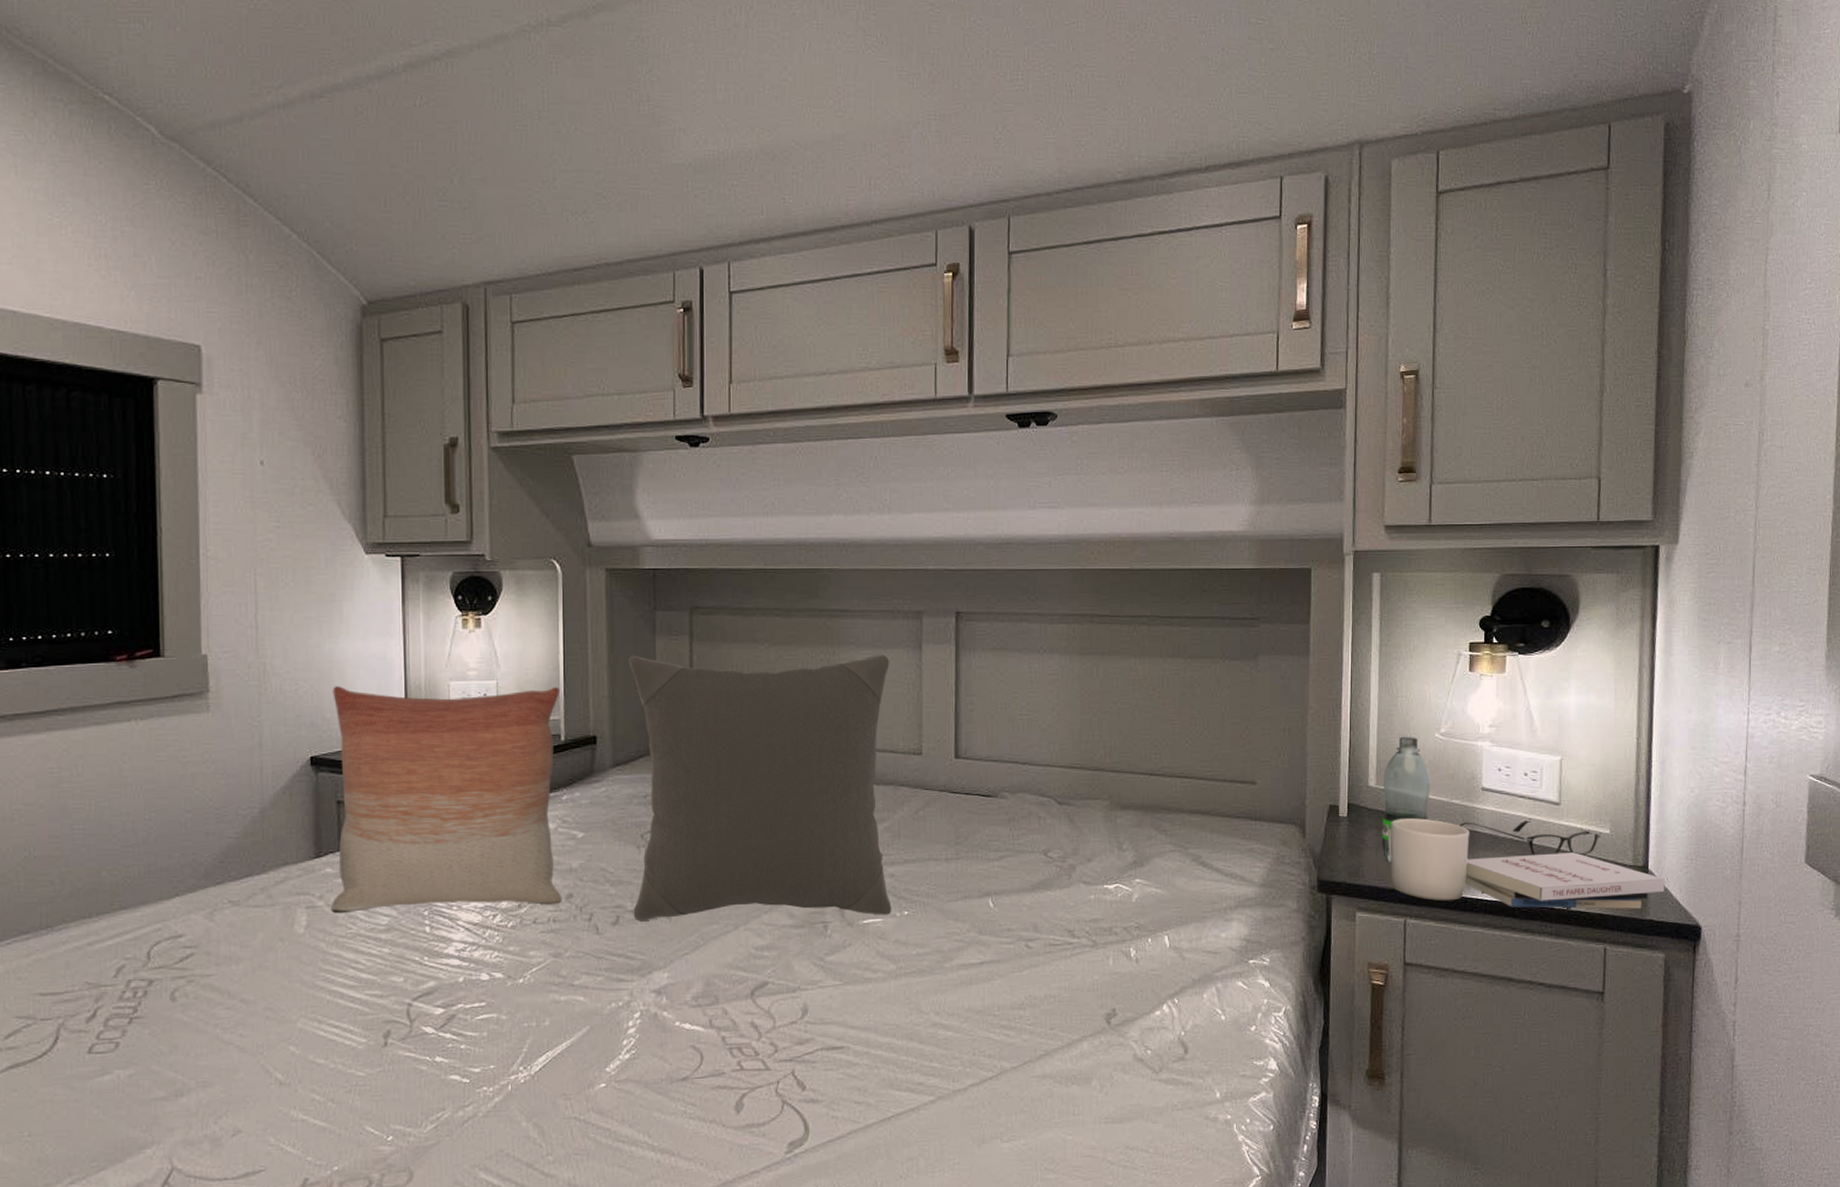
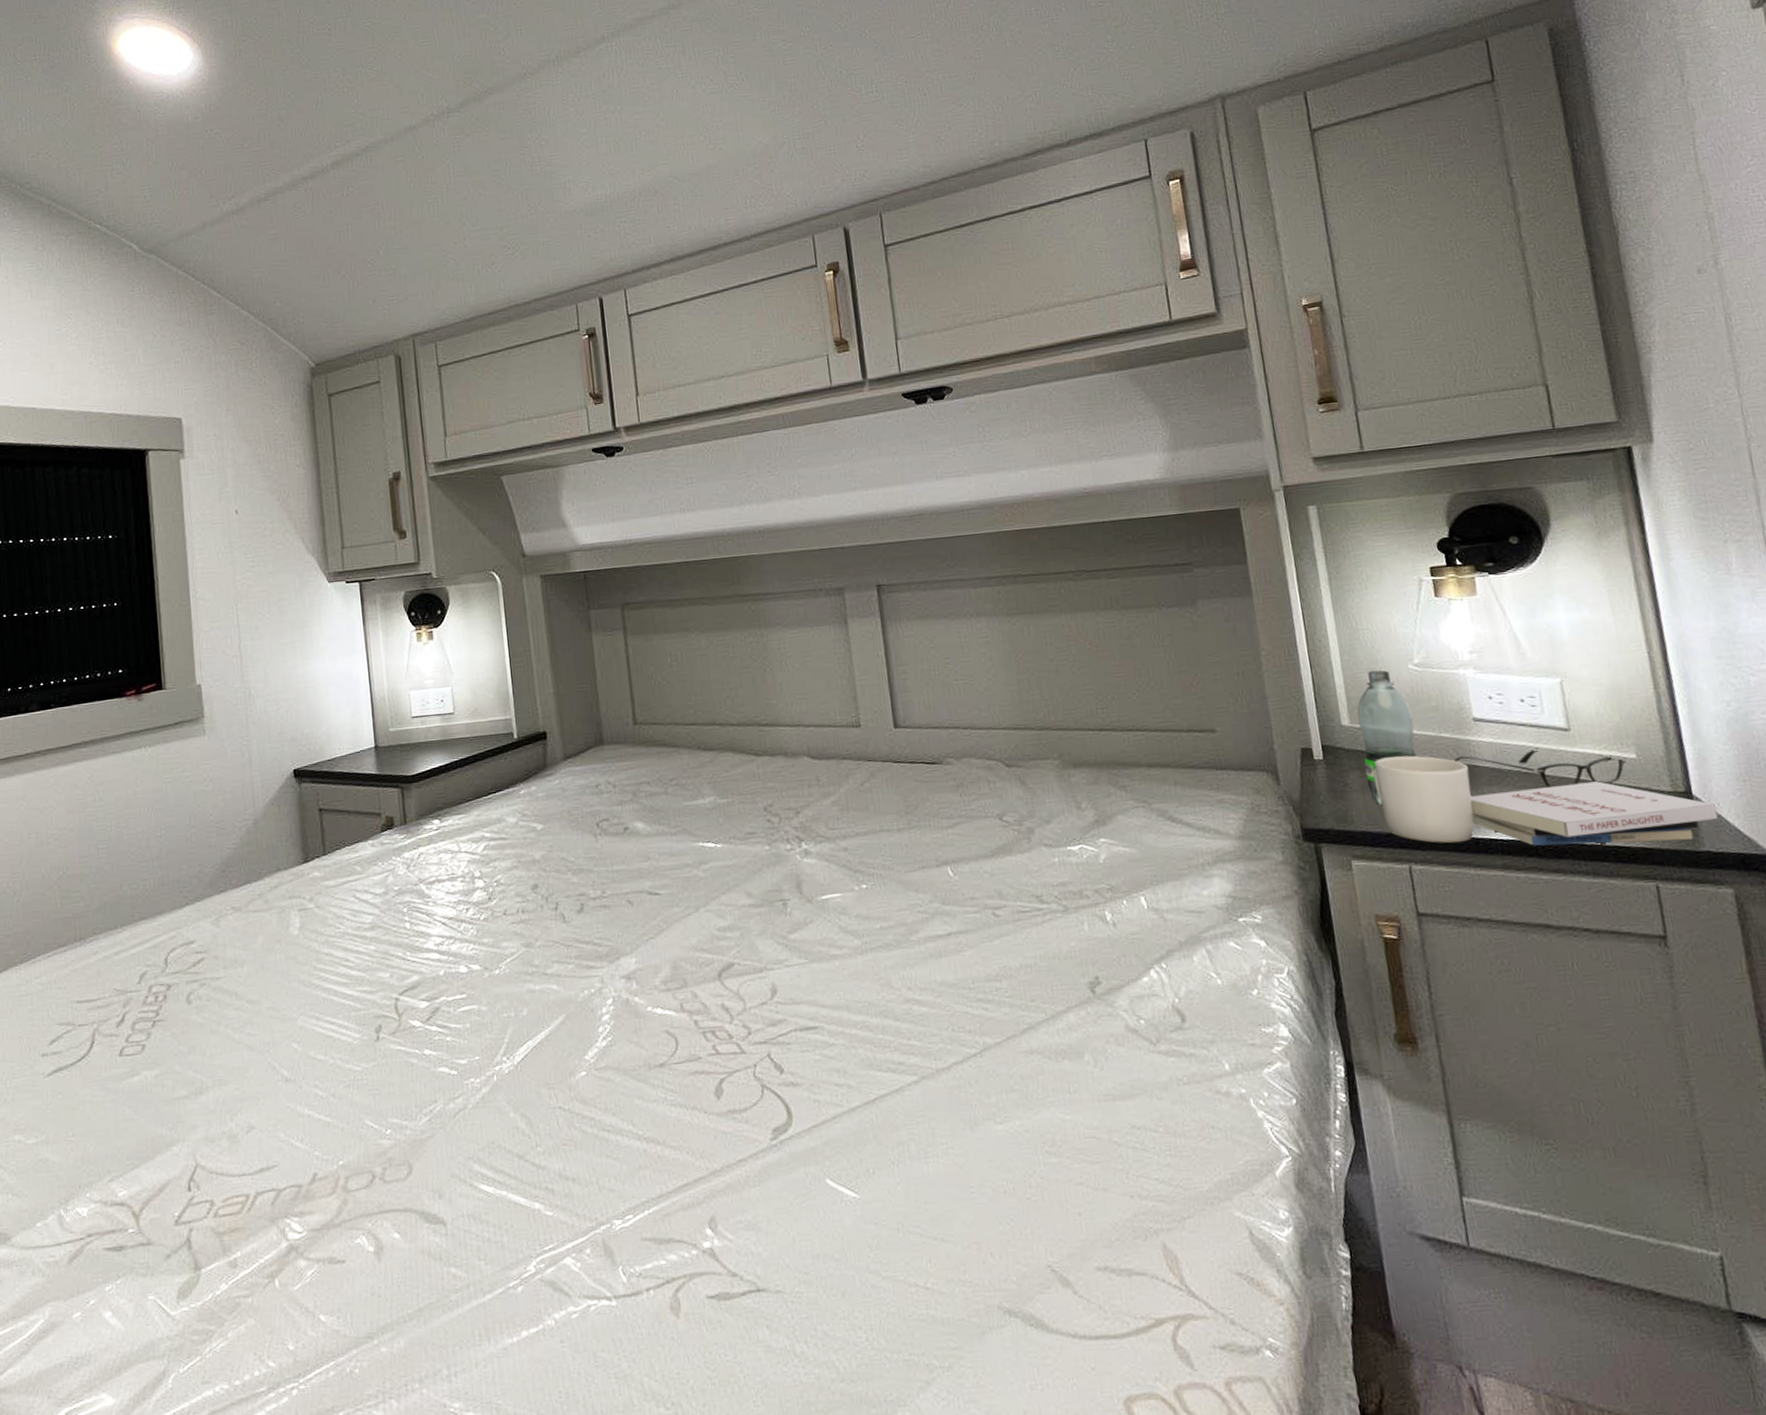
pillow: present [330,686,562,914] -> none [308,688,529,915]
pillow: present [628,654,892,922] -> none [569,631,850,908]

